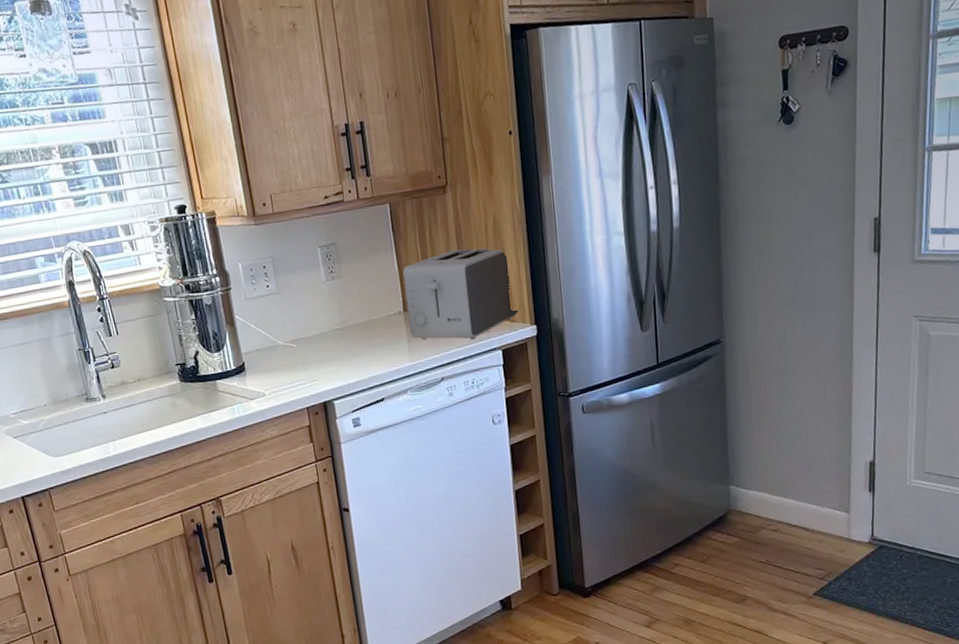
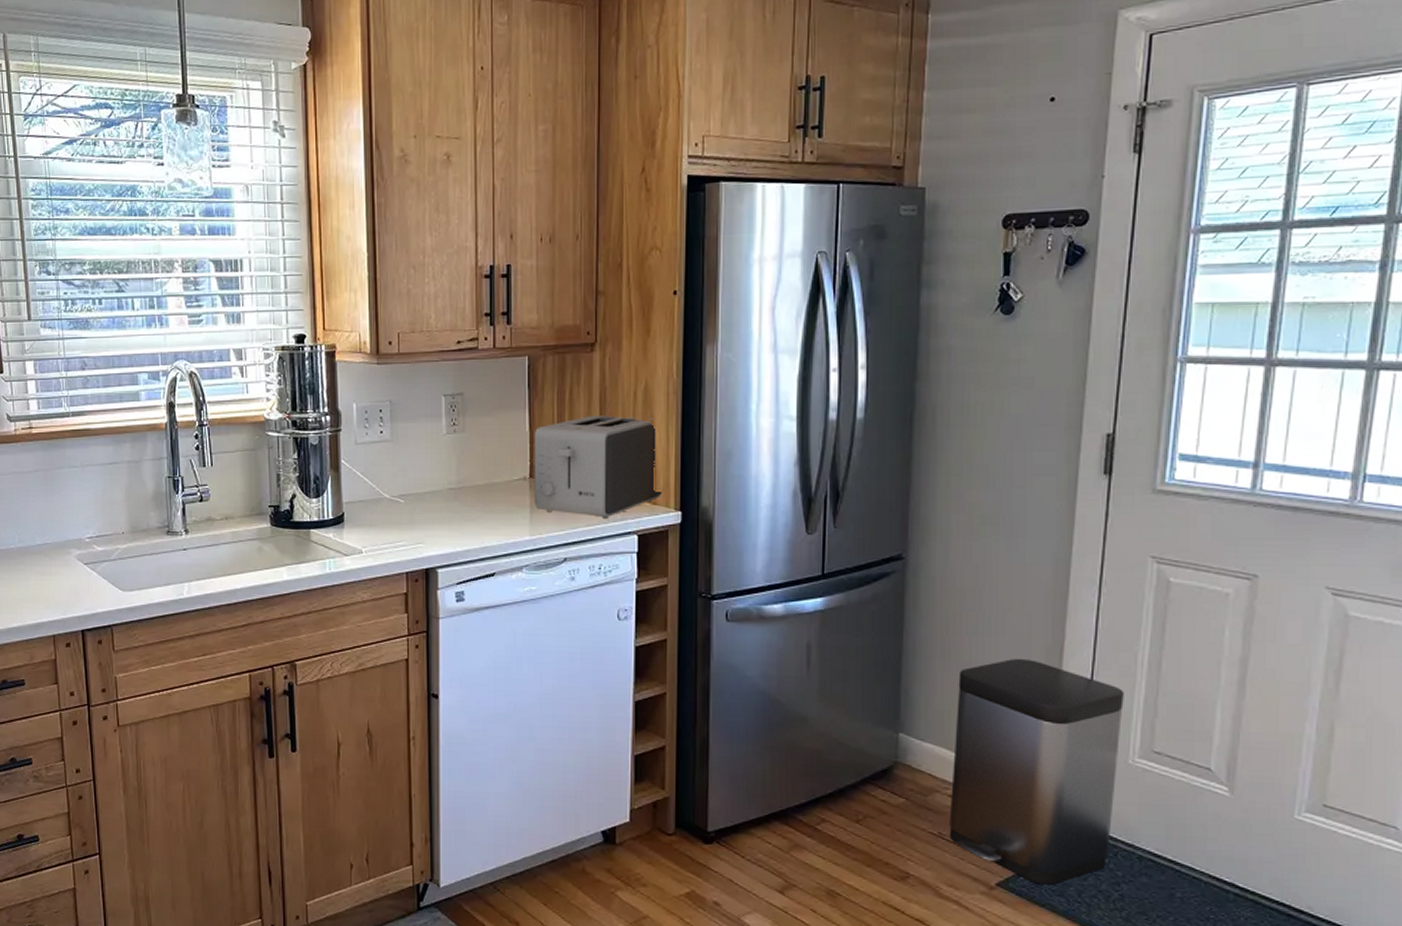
pedal bin: none [772,412,900,589] -> present [949,659,1124,885]

